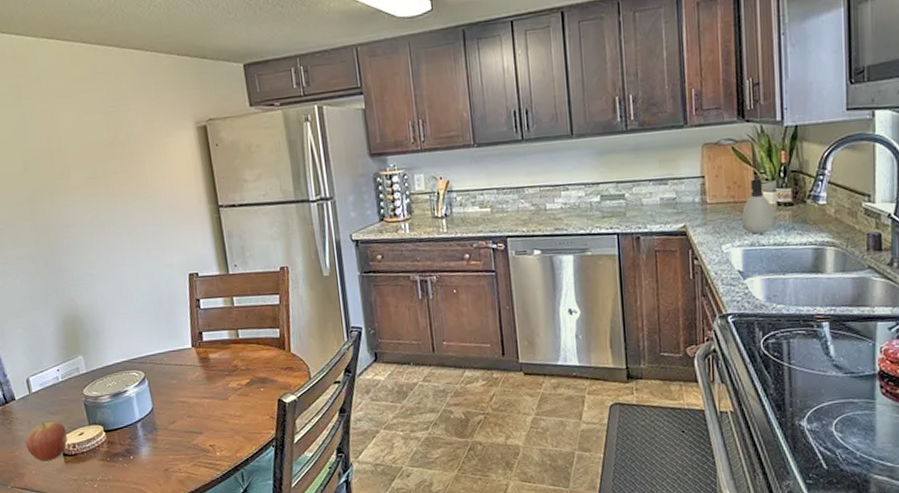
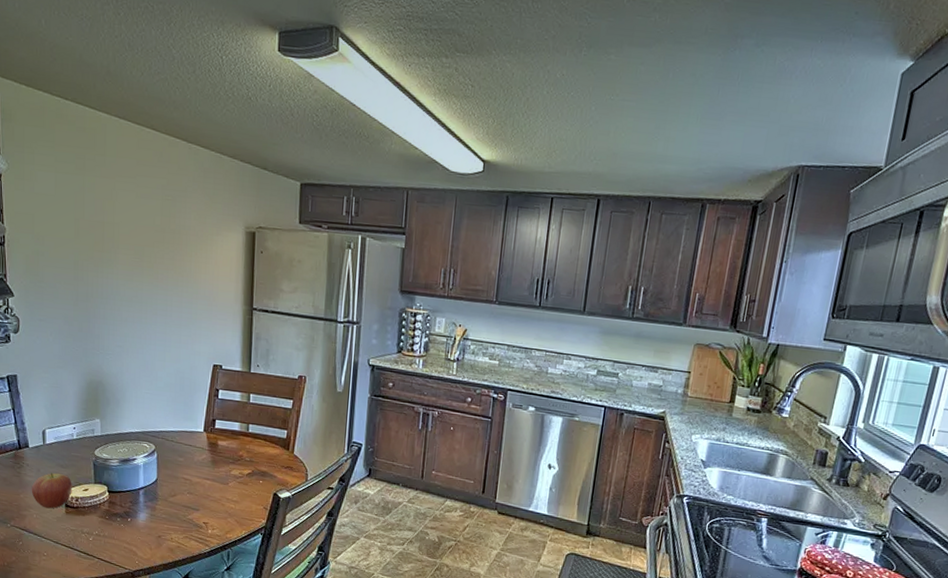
soap dispenser: present [741,178,777,234] -> none [712,383,750,432]

